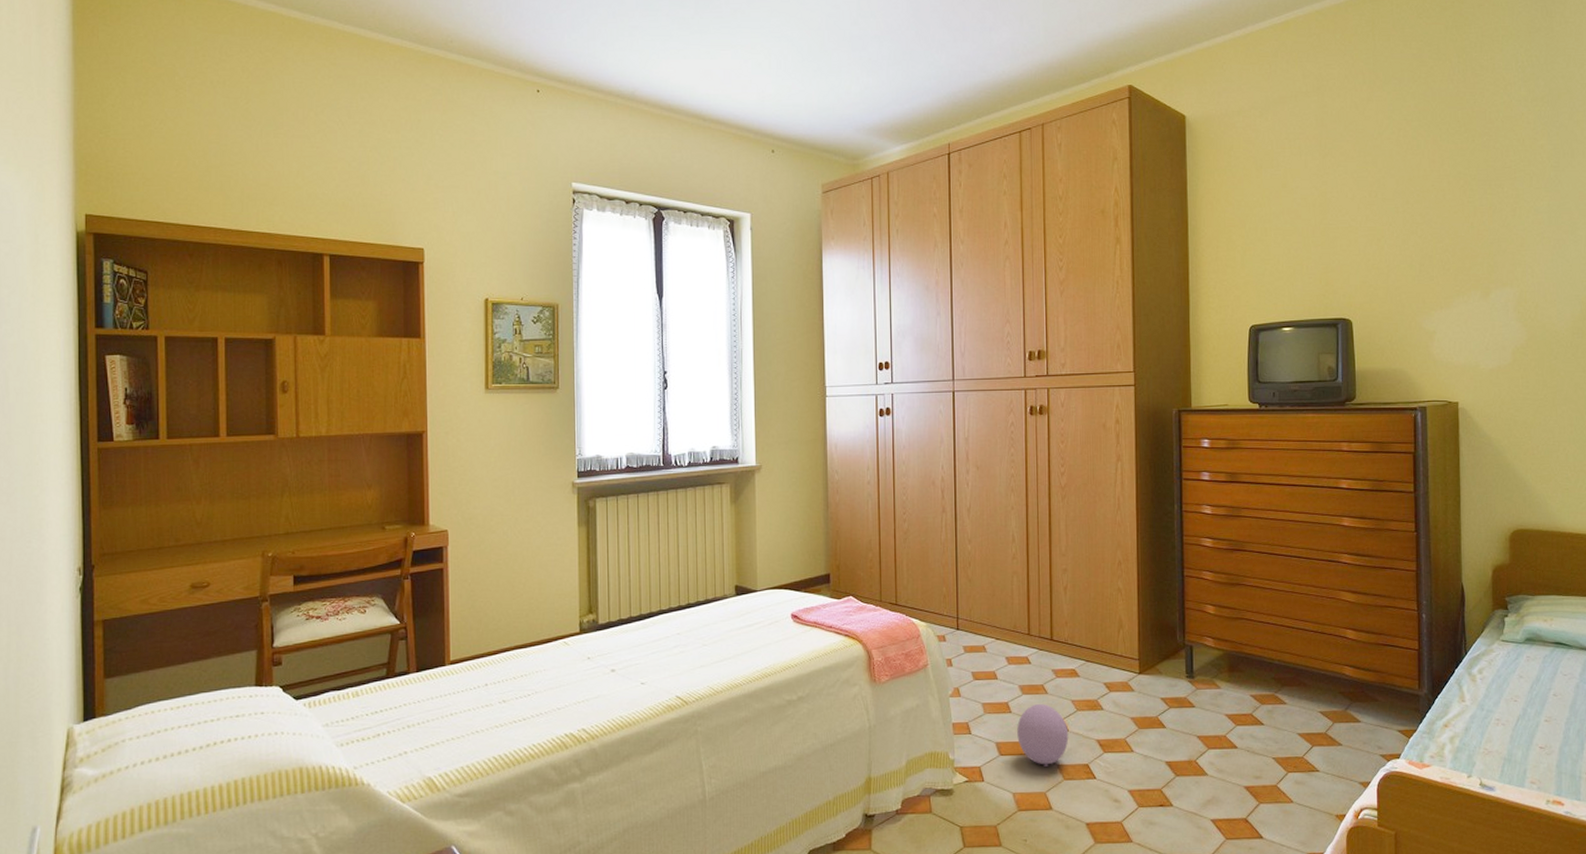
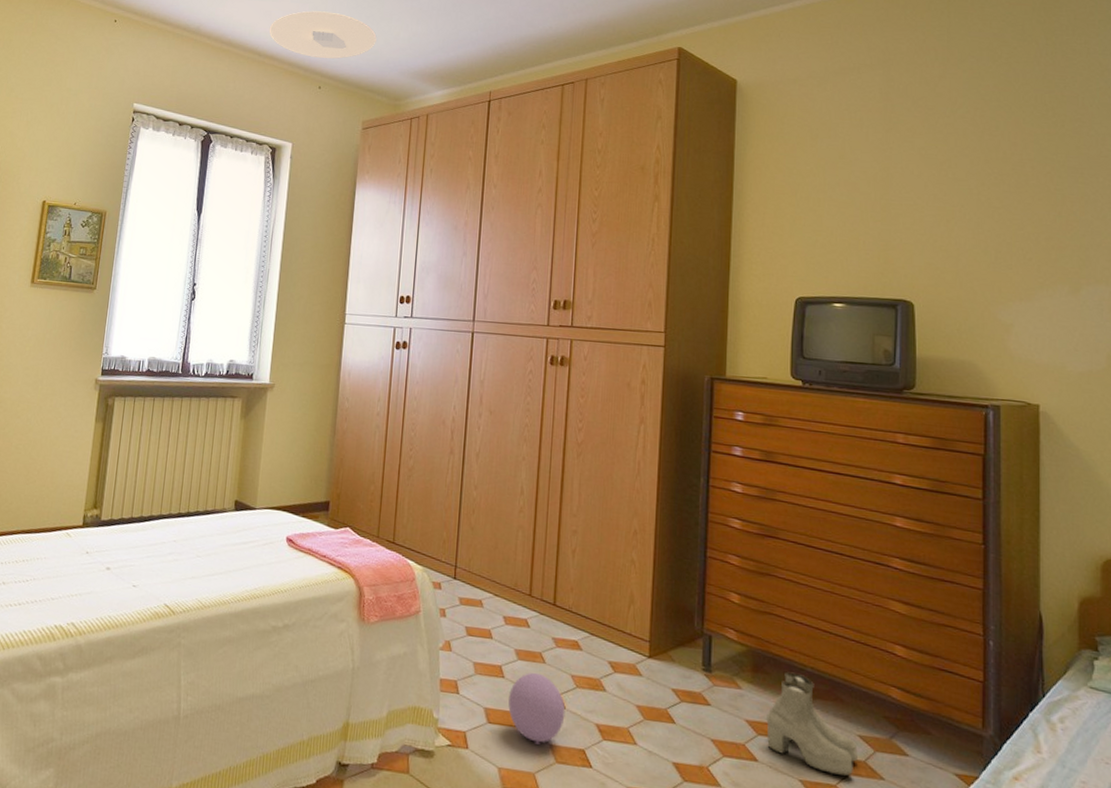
ceiling light: none [711,67,827,120] -> present [269,10,377,59]
boots: none [1243,667,1320,748] -> present [766,672,858,776]

